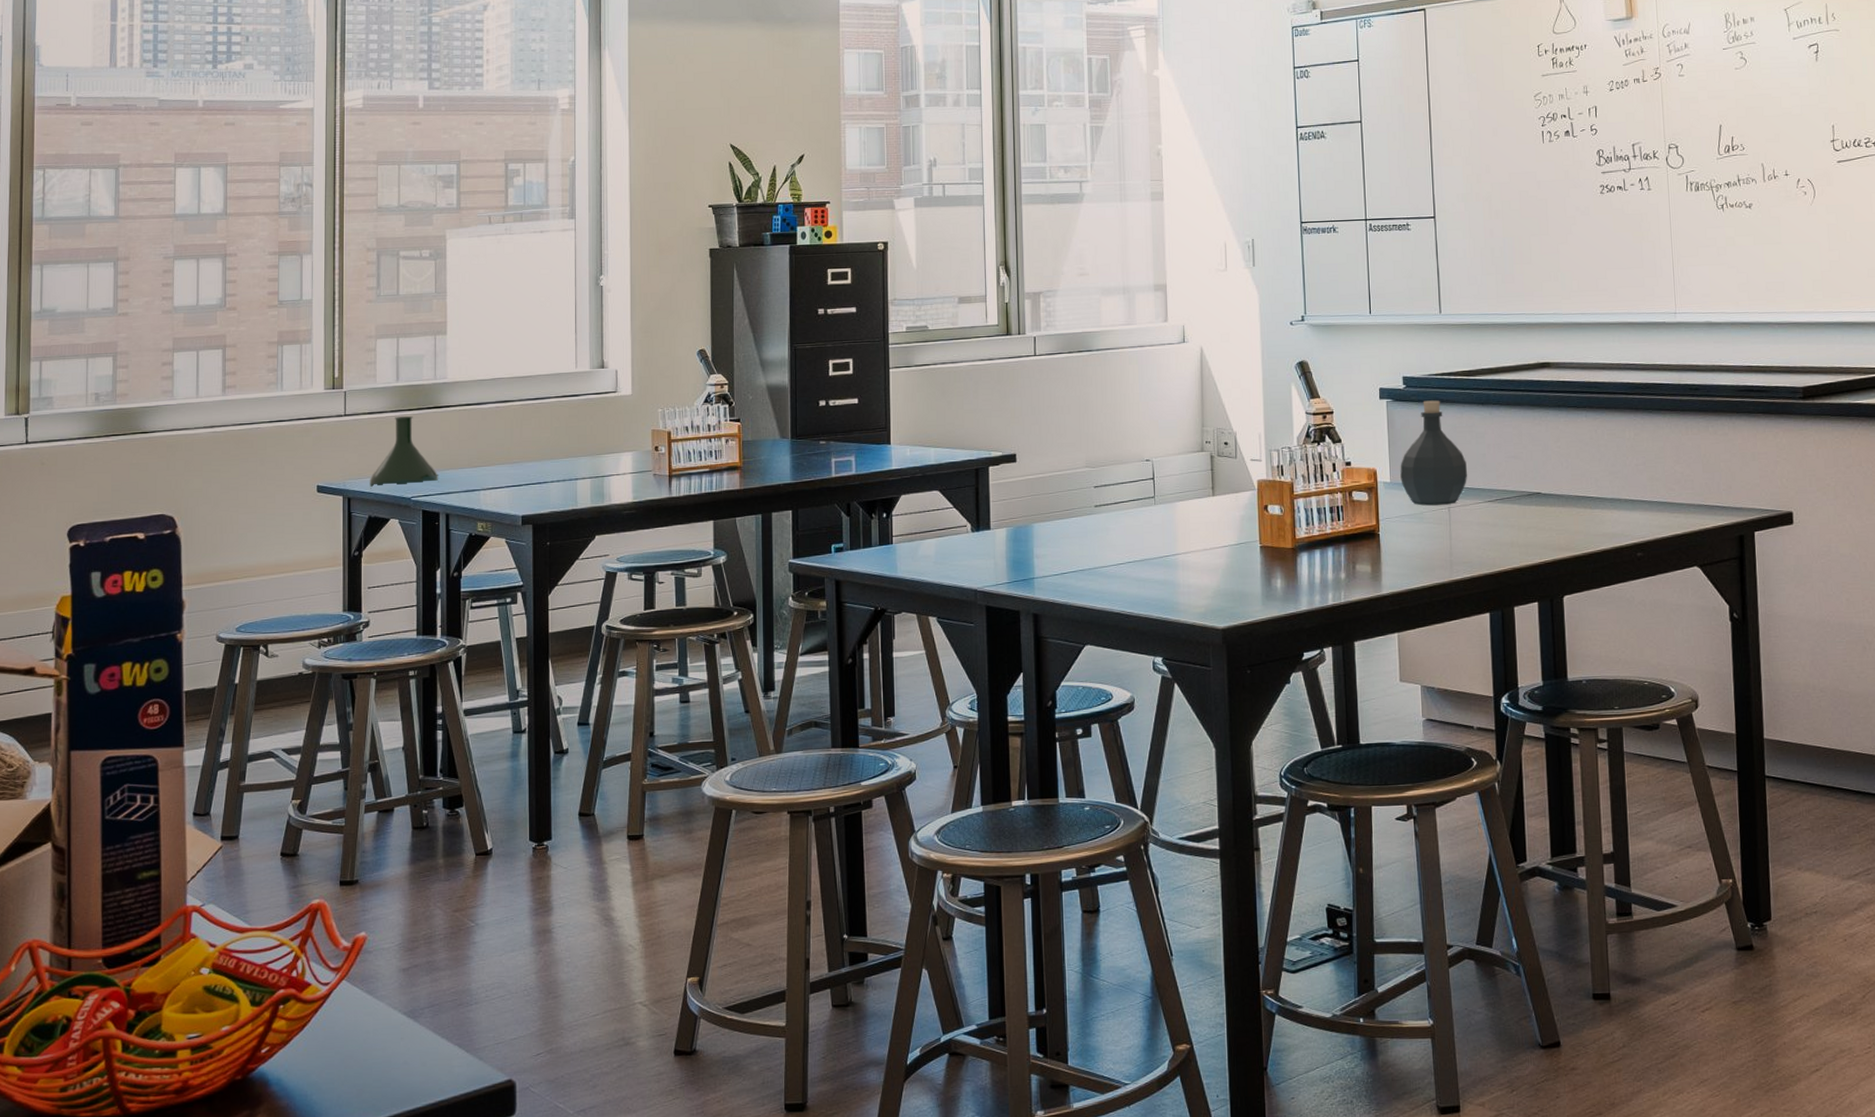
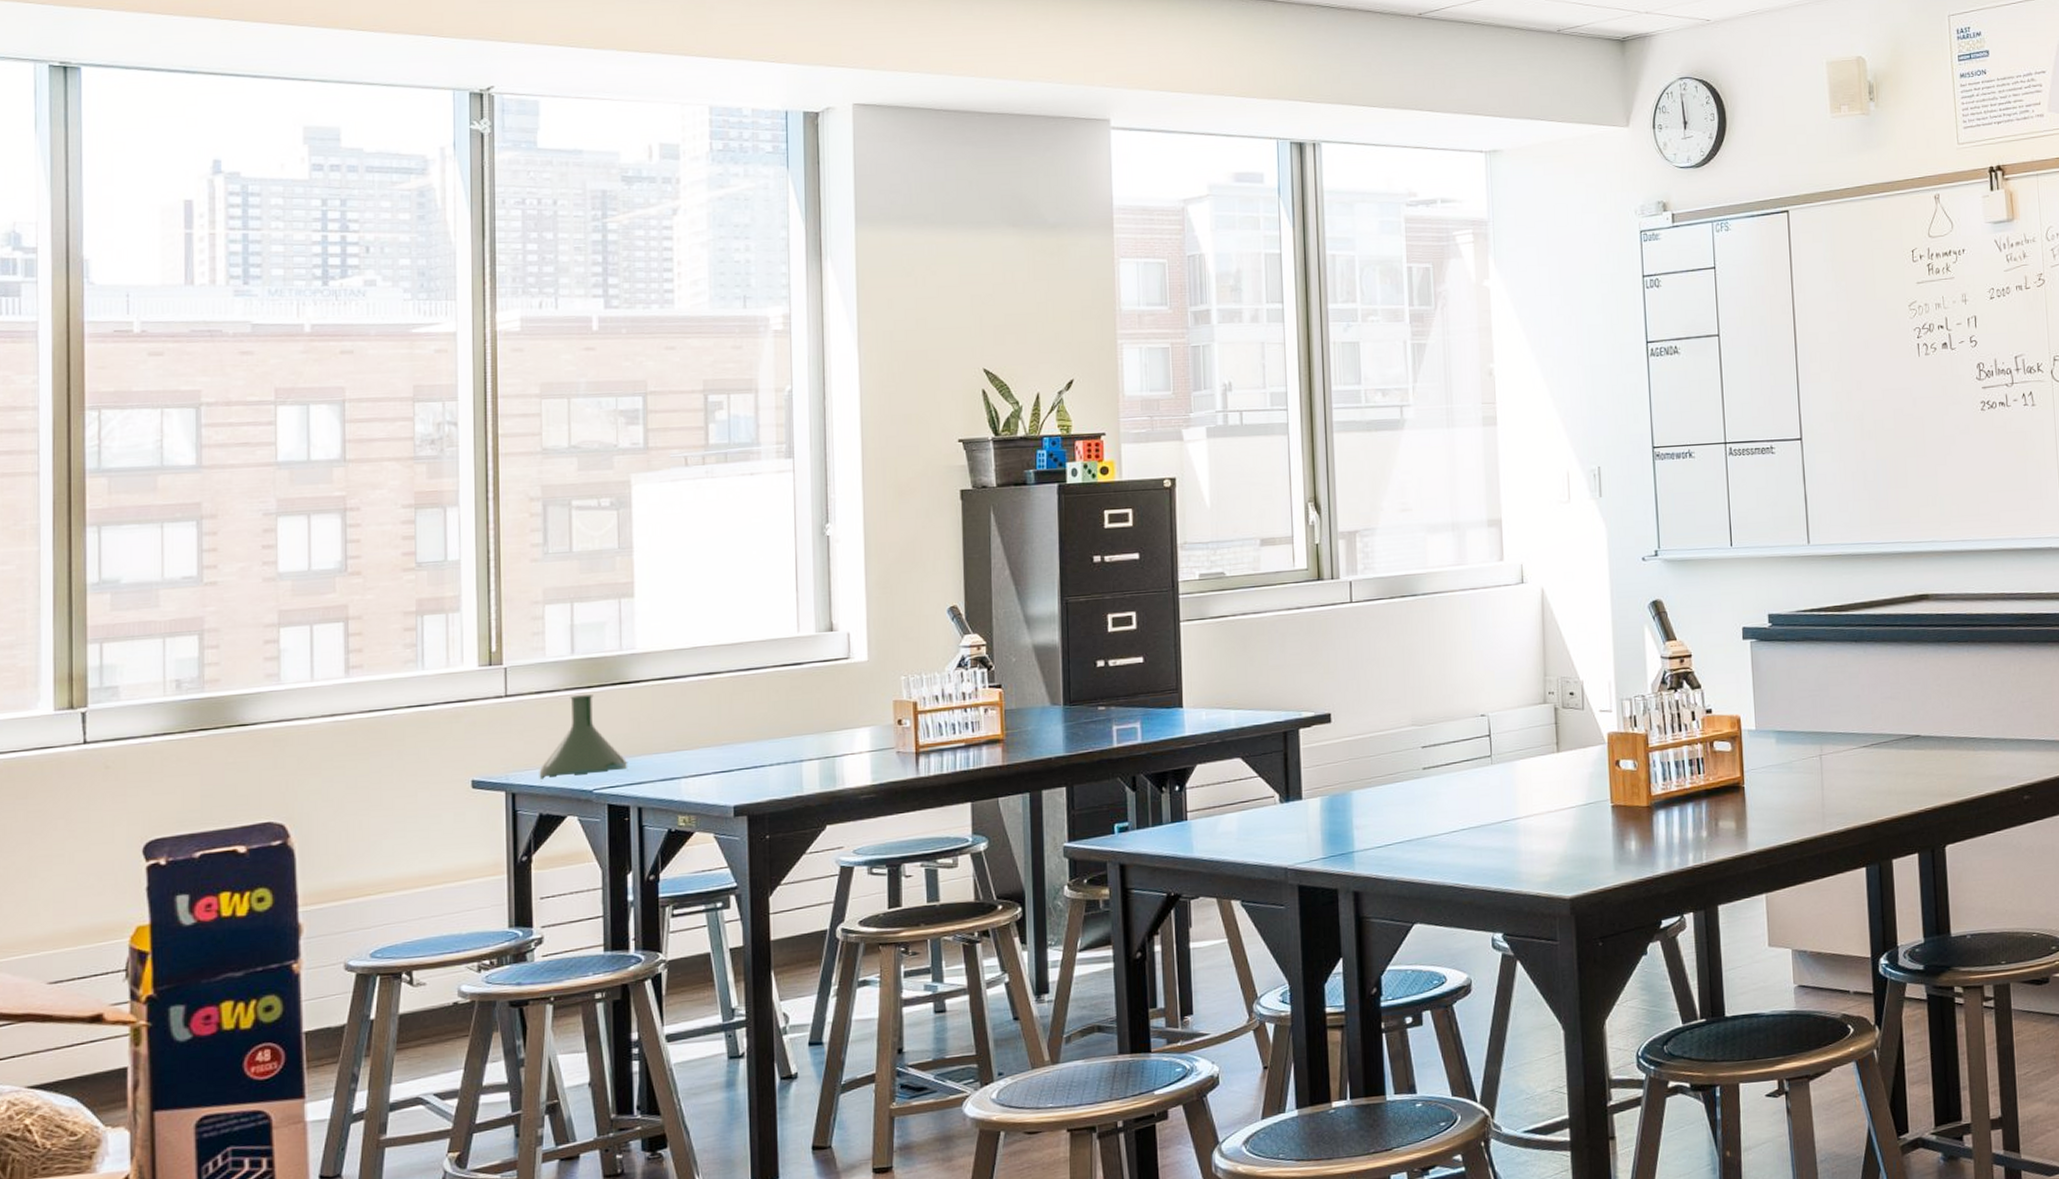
flask: present [1400,400,1468,506] -> none [1766,638,1841,754]

